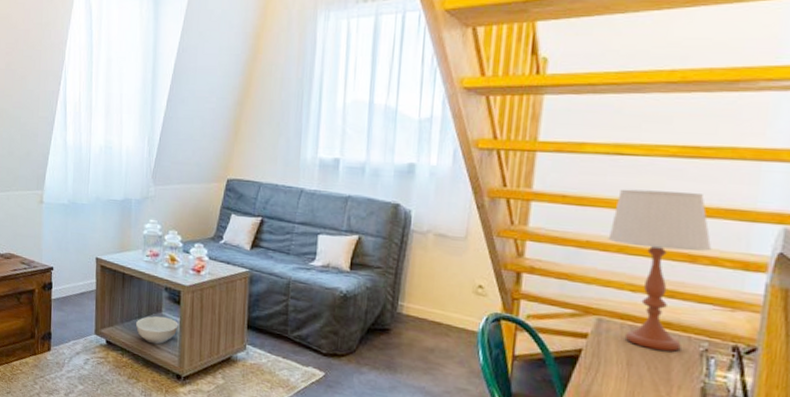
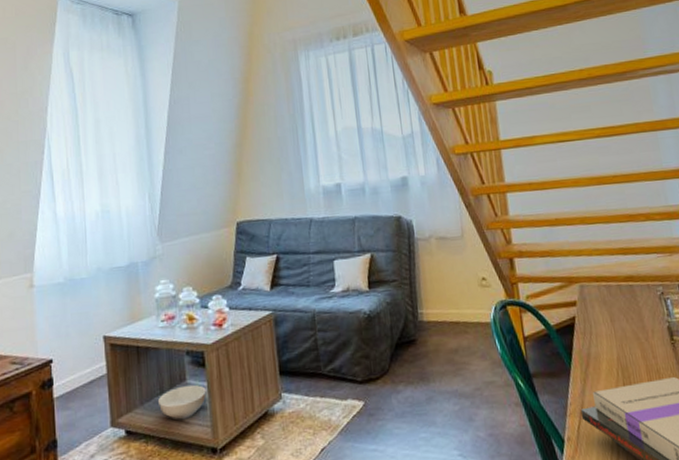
table lamp: present [608,189,712,352] -> none [569,164,645,303]

